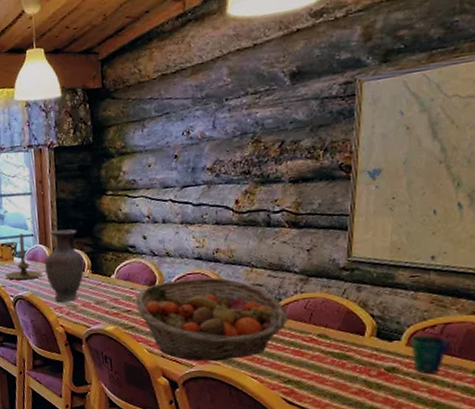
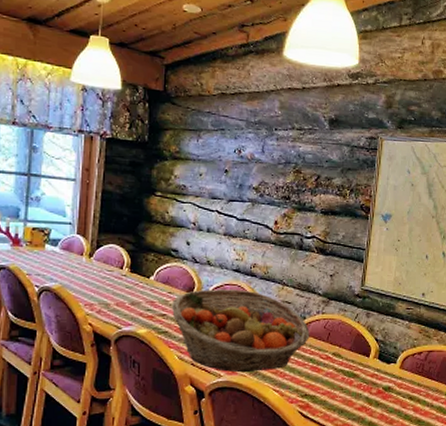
candle holder: present [4,233,43,280] -> none [31,220,77,271]
vase: present [45,229,85,302] -> none [80,221,124,299]
cup: present [410,334,452,374] -> none [403,359,433,394]

